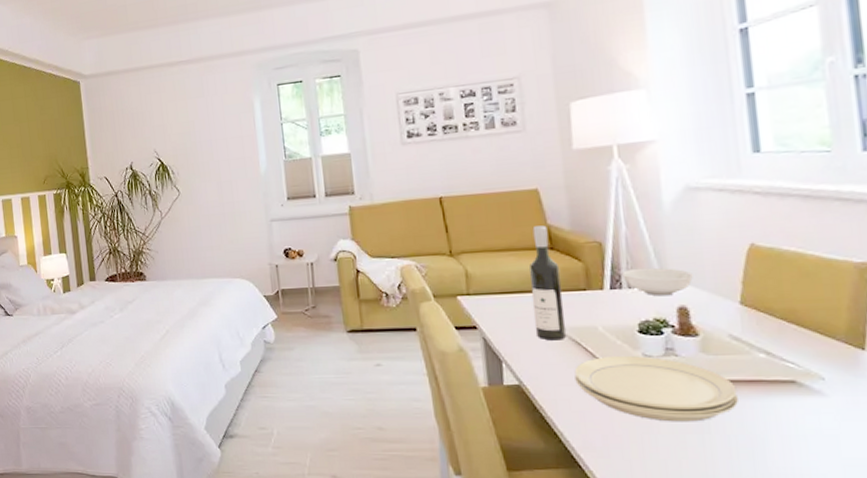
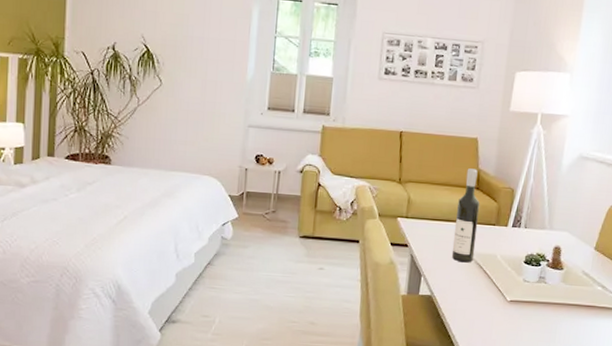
plate: present [574,356,738,422] -> none [472,279,579,333]
bowl: present [622,267,693,296] -> none [523,213,570,237]

